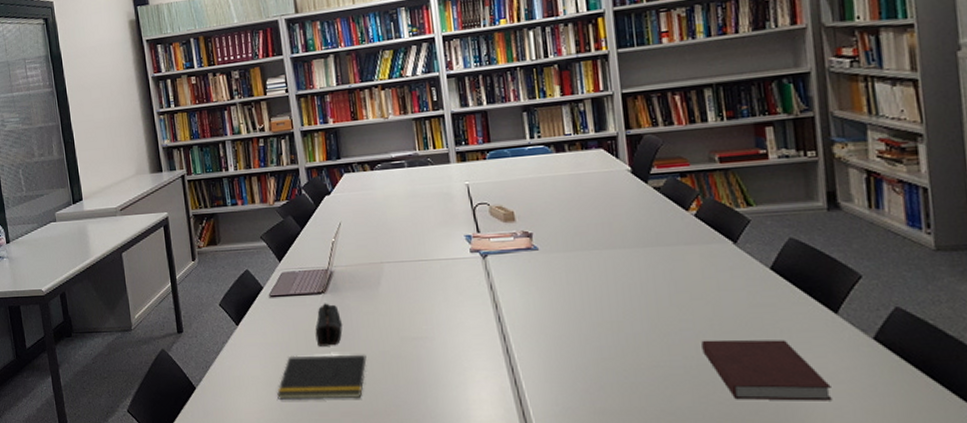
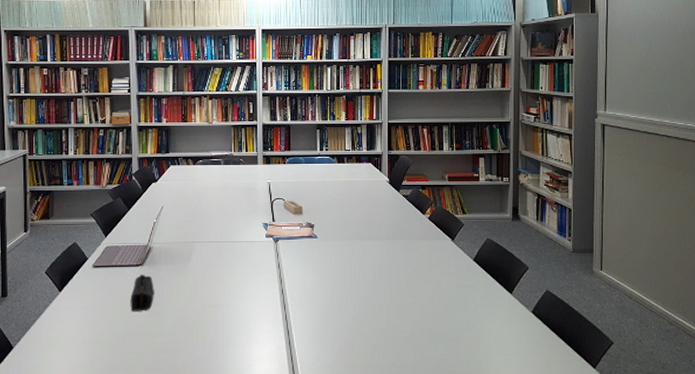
notepad: present [277,354,367,400] -> none [90,318,172,358]
notebook: present [701,339,833,401] -> none [424,311,504,357]

